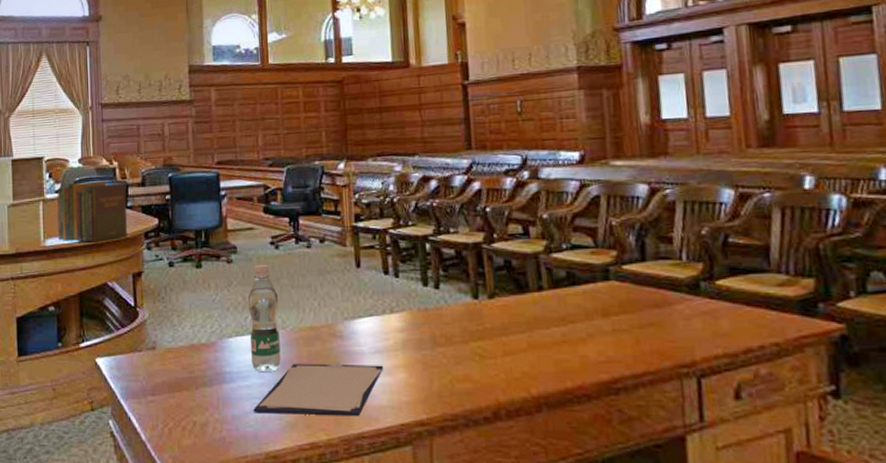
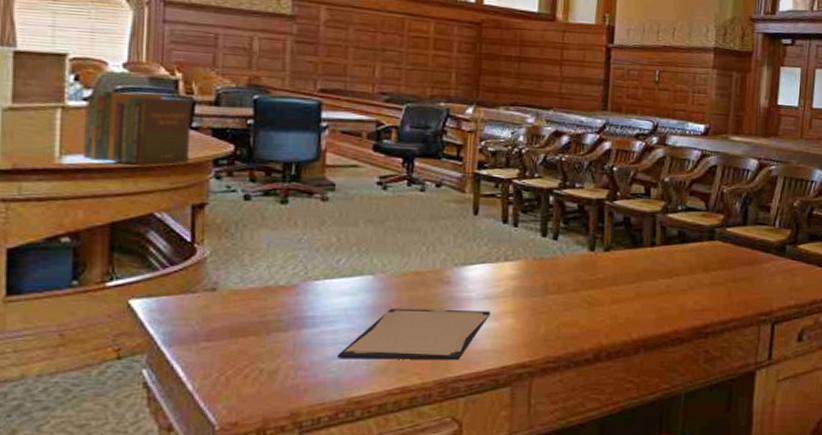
bottle: present [248,264,281,373] -> none [340,204,380,317]

